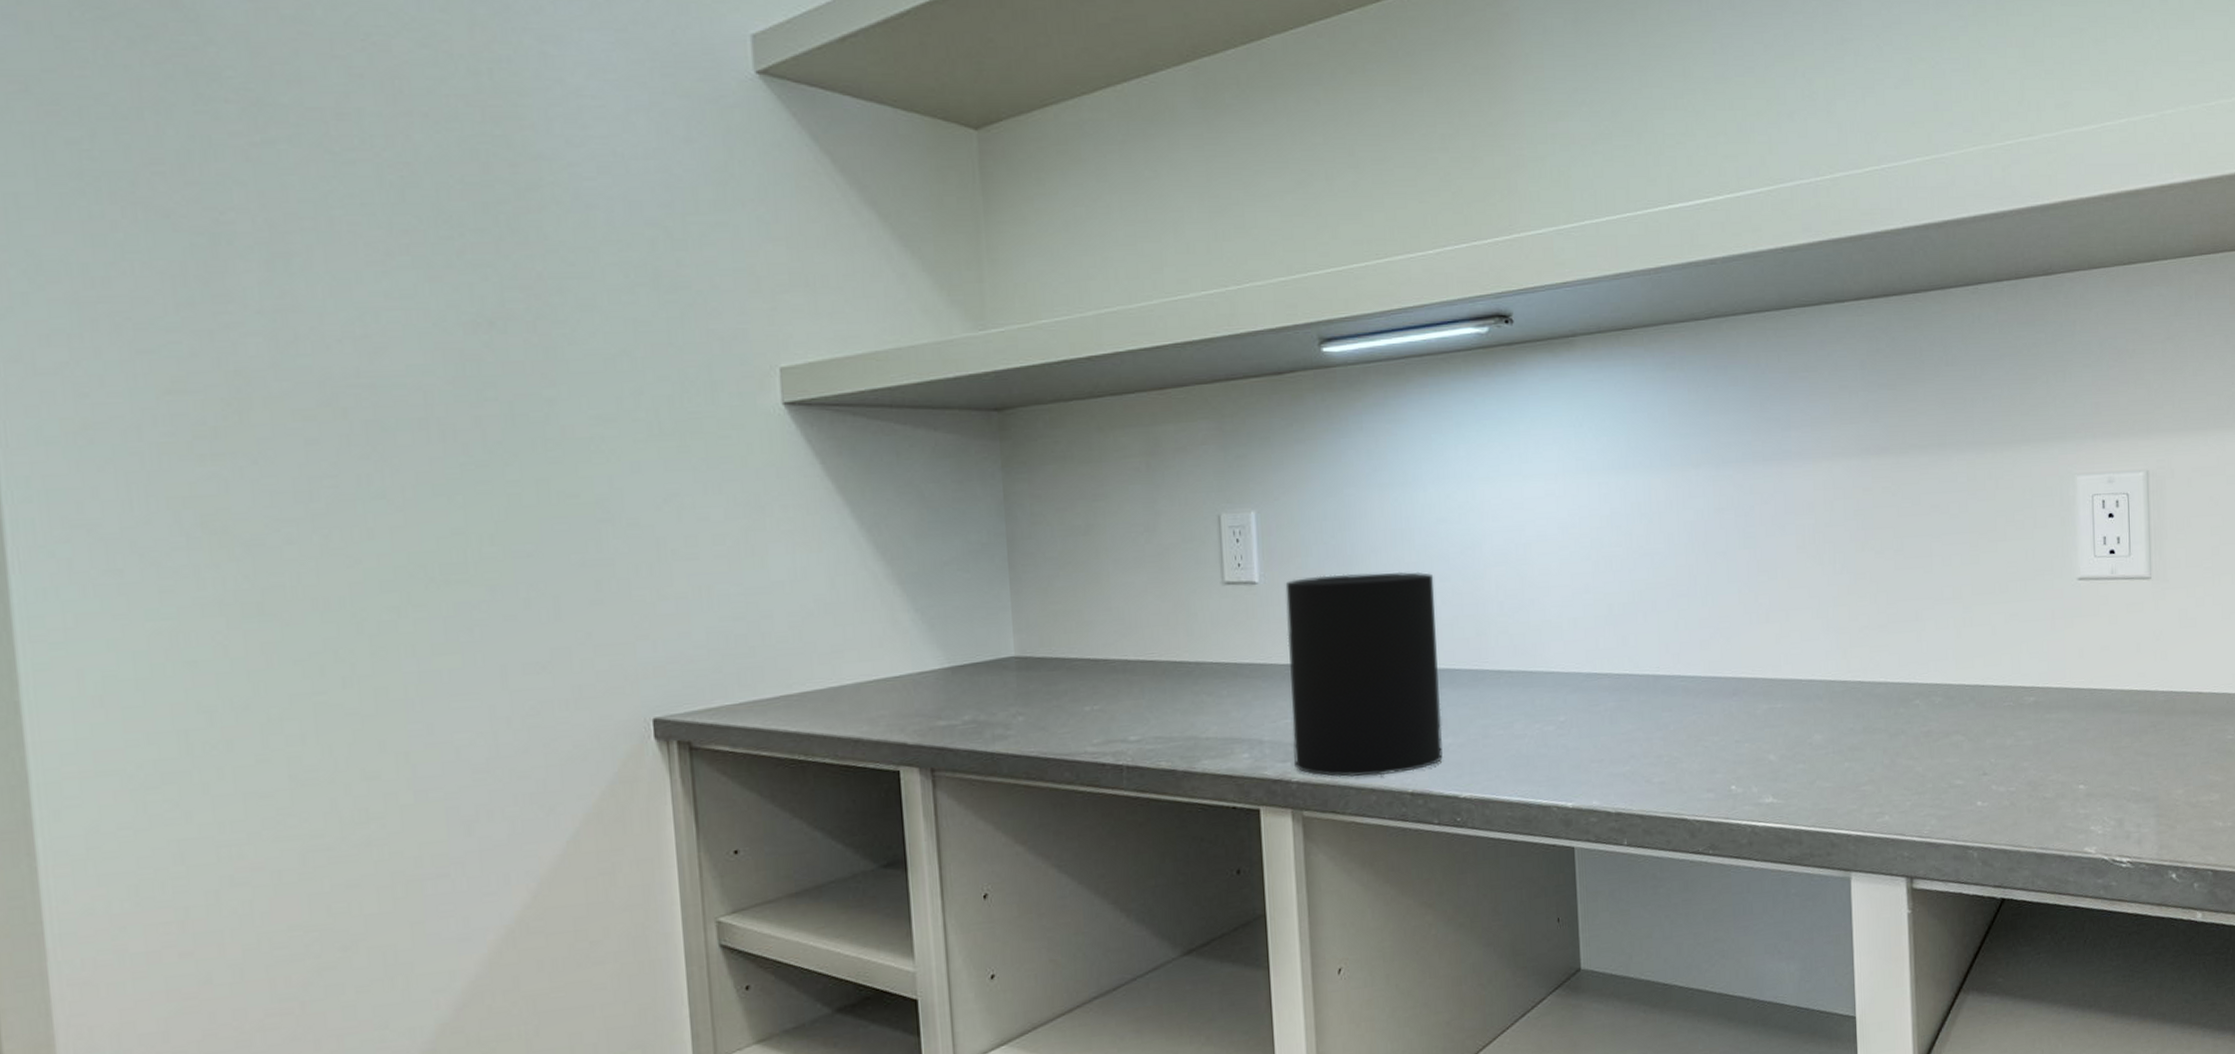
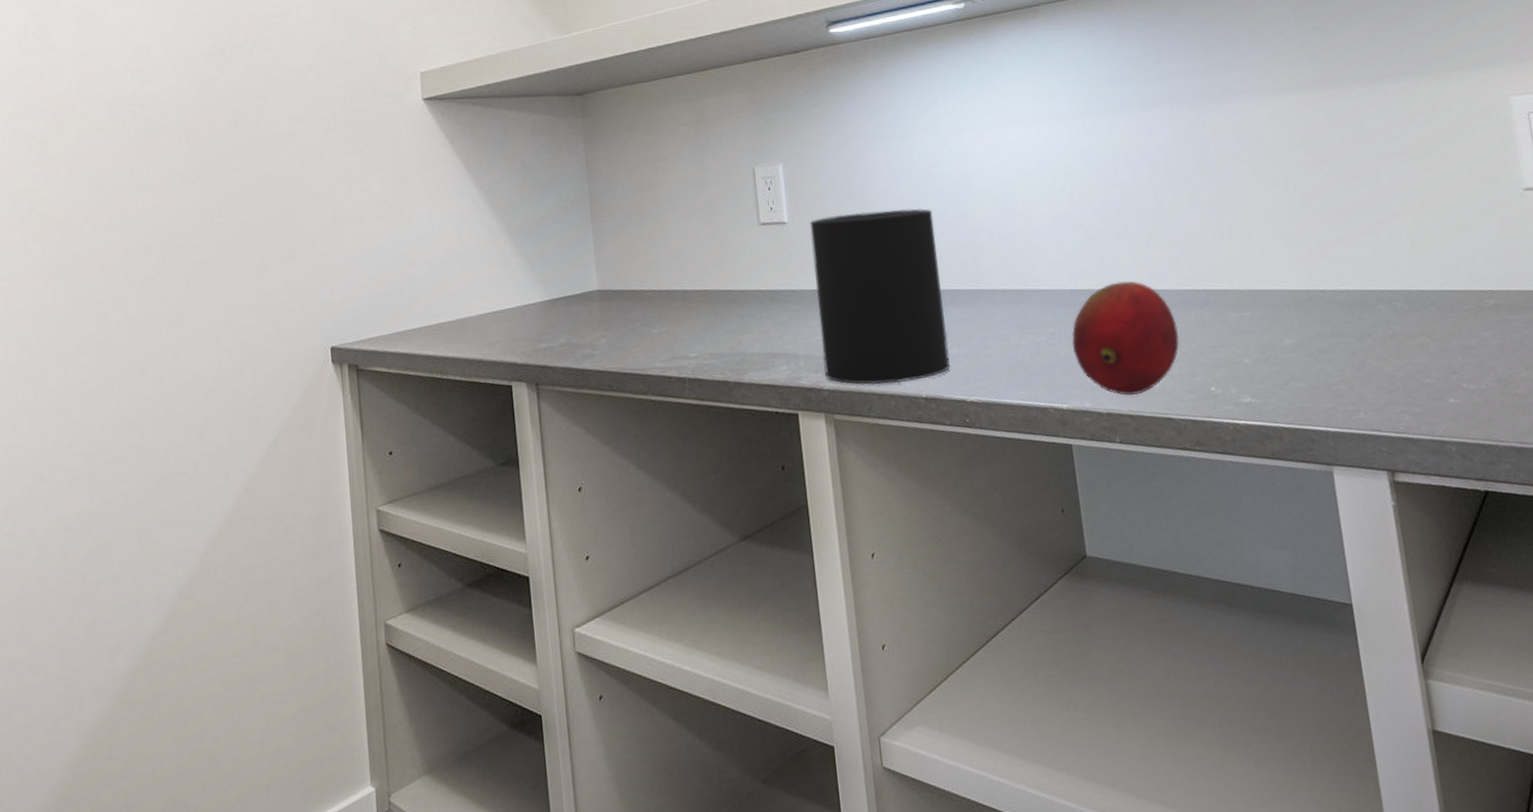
fruit: none [1584,665,1703,793] -> present [1071,281,1180,395]

